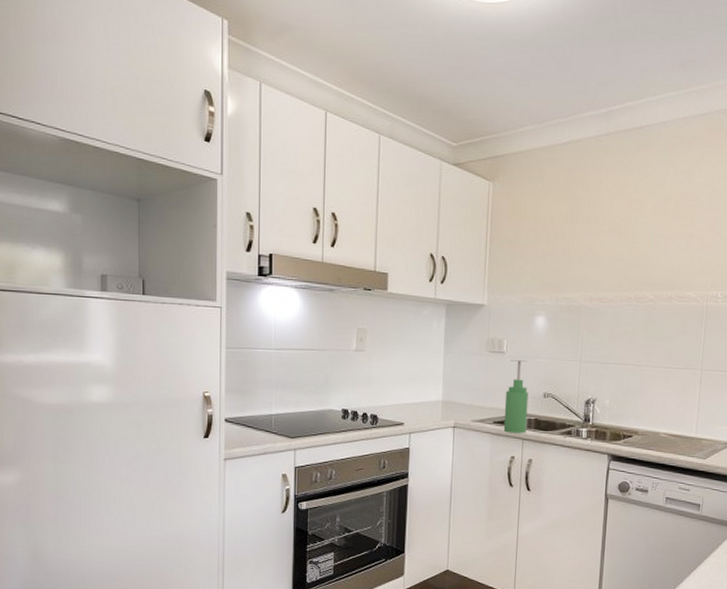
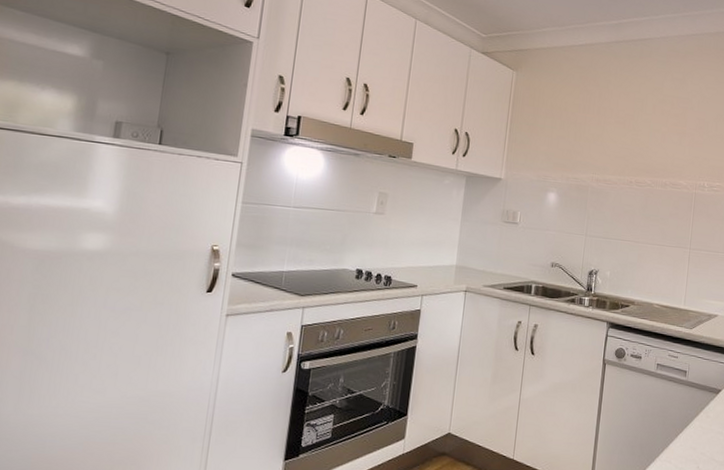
soap dispenser: present [503,360,529,434] -> none [512,231,539,300]

